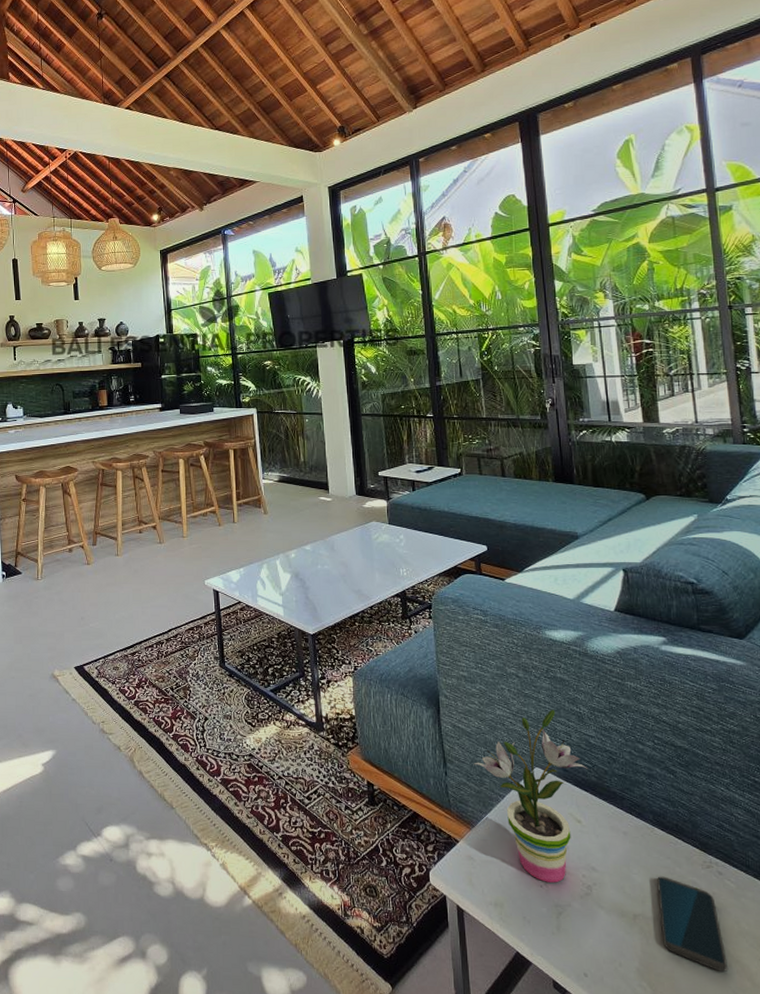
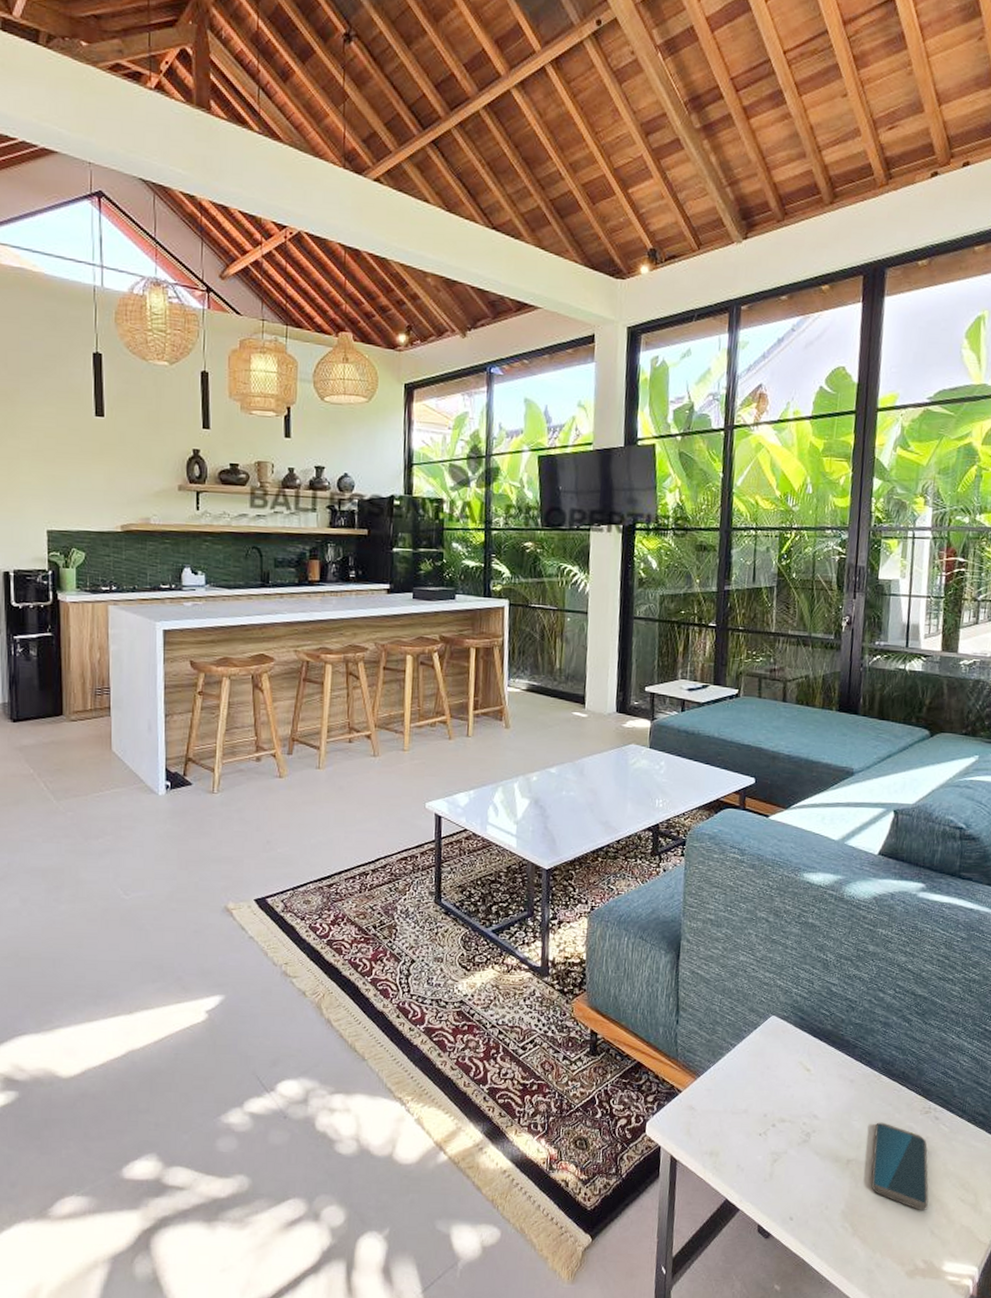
potted plant: present [474,709,589,883] -> none [708,956,826,1131]

